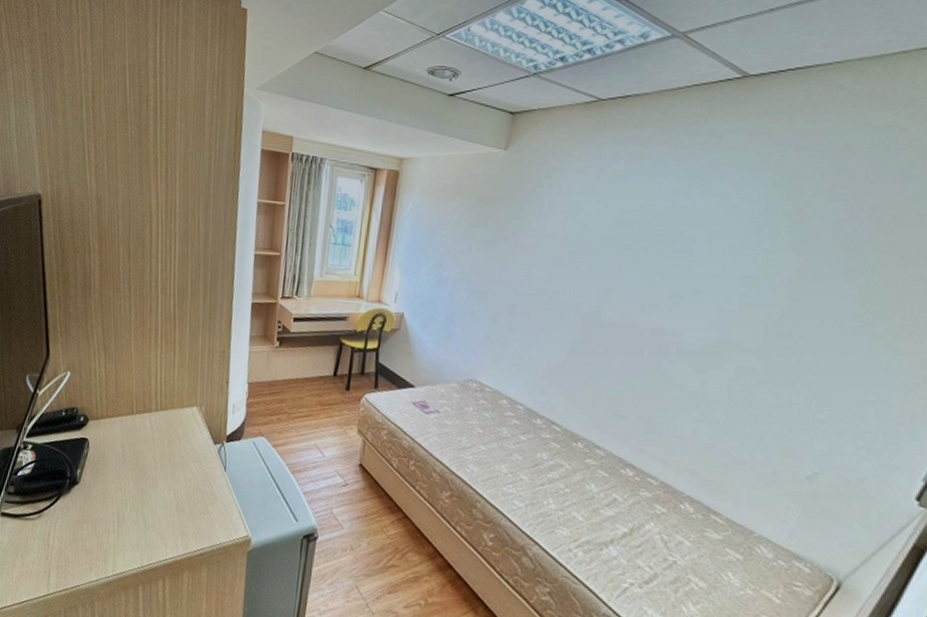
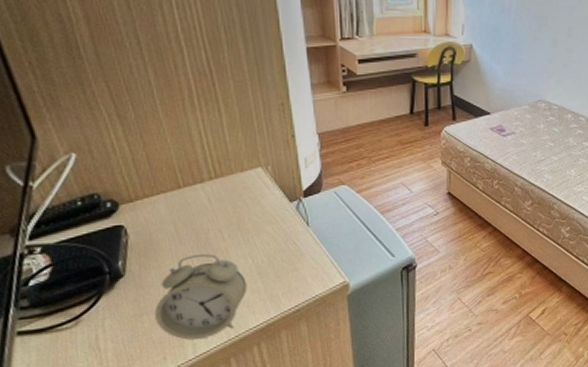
alarm clock: none [92,476,166,559] -> present [155,253,247,340]

